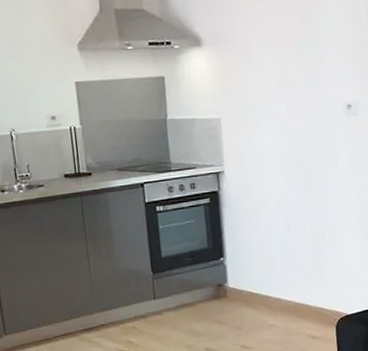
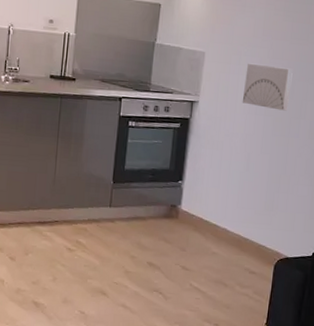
wall art: none [266,117,318,165] -> present [242,63,293,111]

